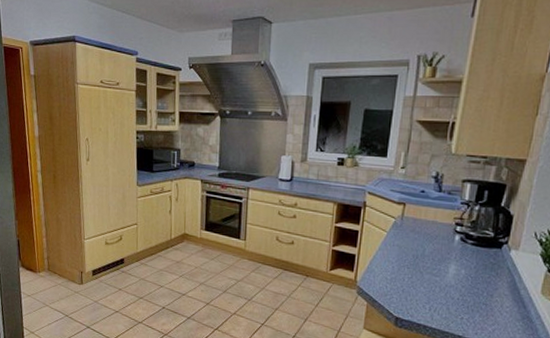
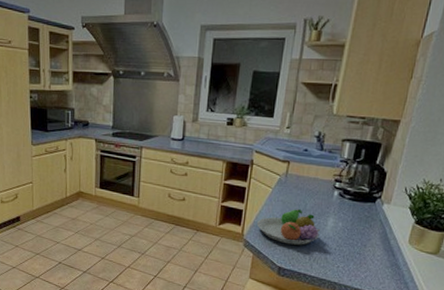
fruit bowl: none [370,254,440,294] -> present [256,209,320,245]

